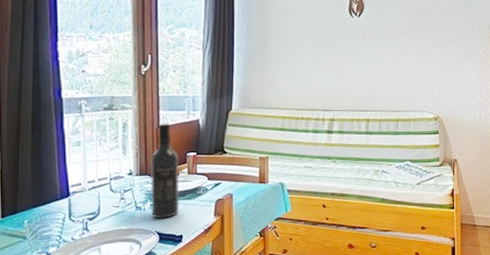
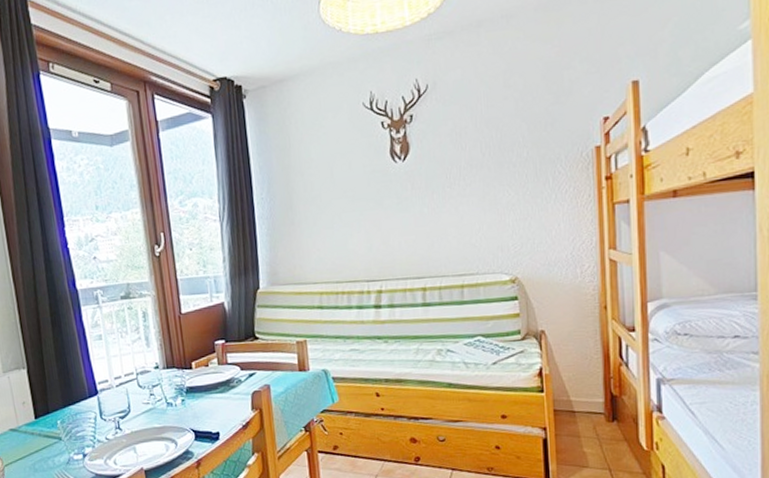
wine bottle: present [149,123,180,219] -> none [175,309,213,415]

